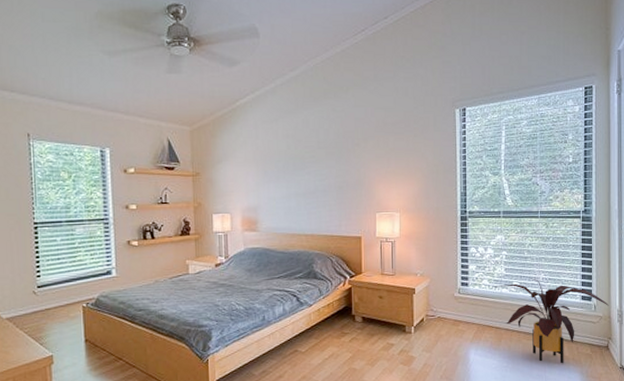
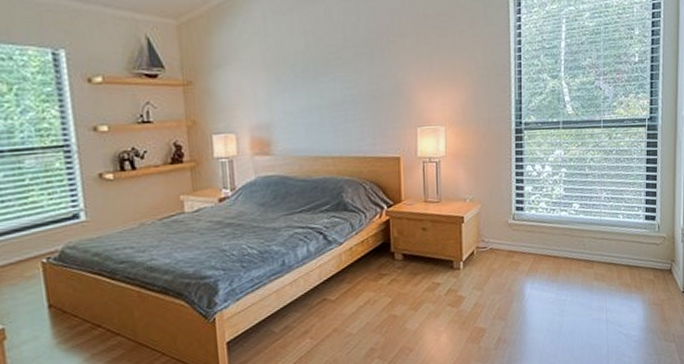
house plant: present [494,278,608,364] -> none [552,198,673,293]

